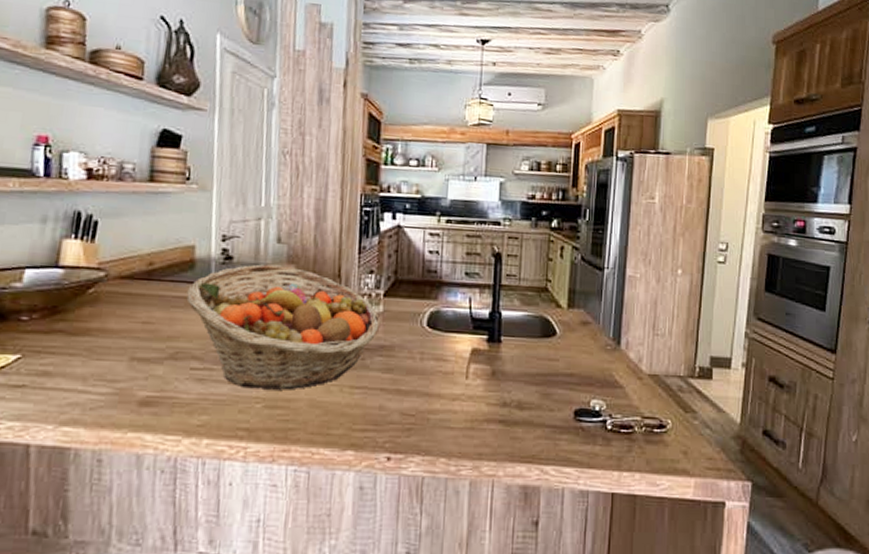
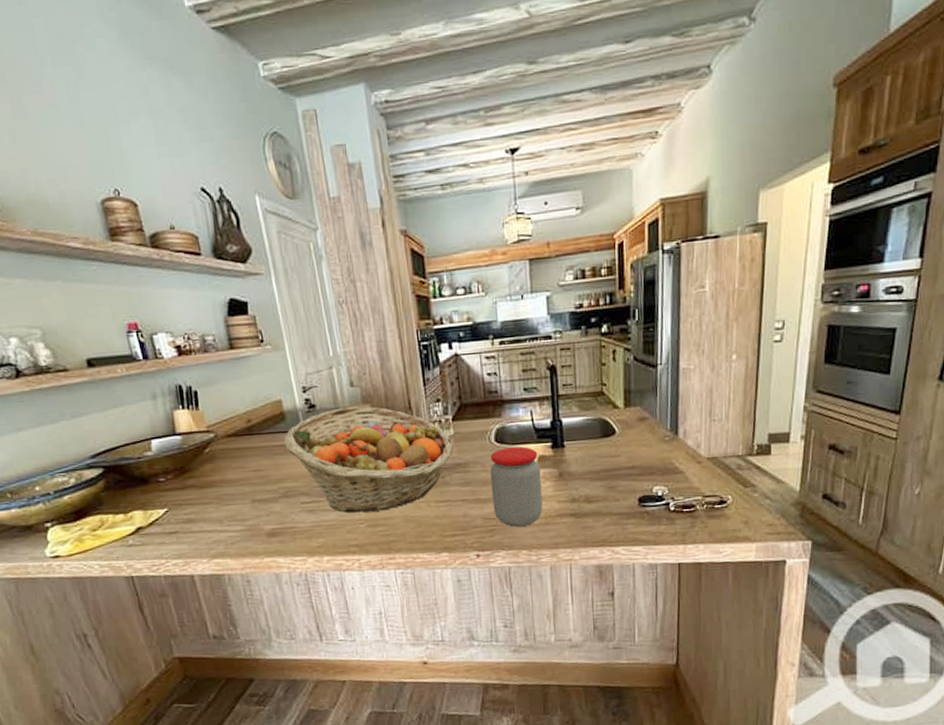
jar: none [414,334,473,428] -> present [489,446,543,527]

